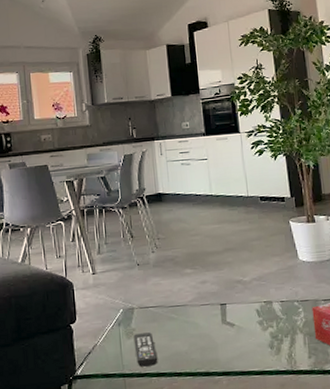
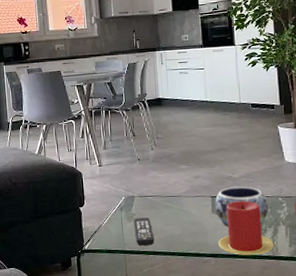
decorative bowl: none [224,290,284,338] -> present [215,186,269,226]
candle: none [230,307,292,372] -> present [218,200,274,256]

